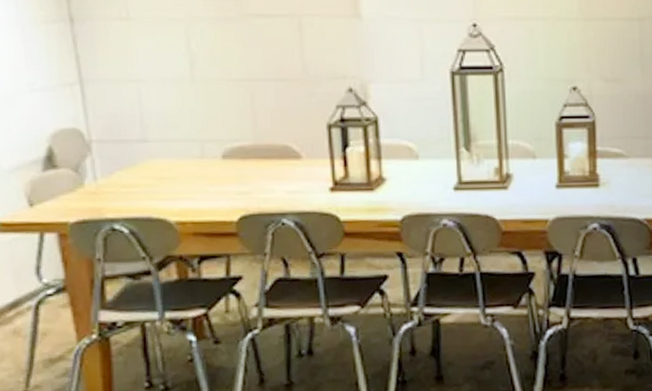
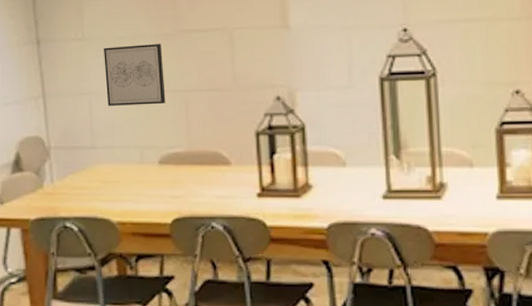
wall art: none [153,28,228,95] -> present [103,44,166,106]

